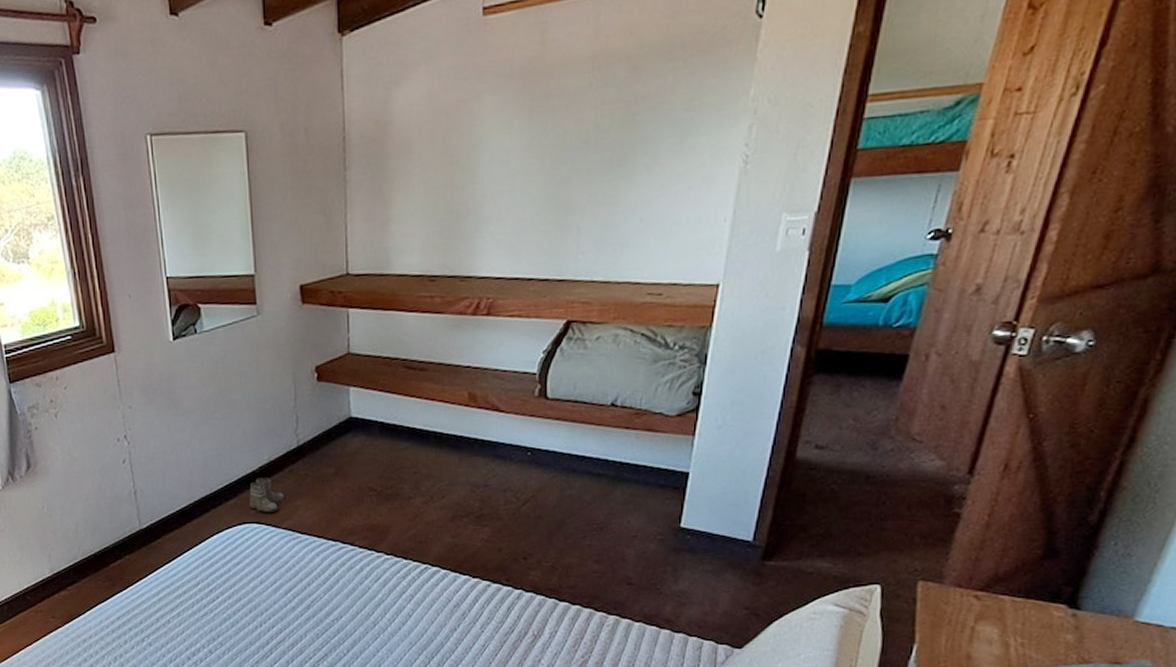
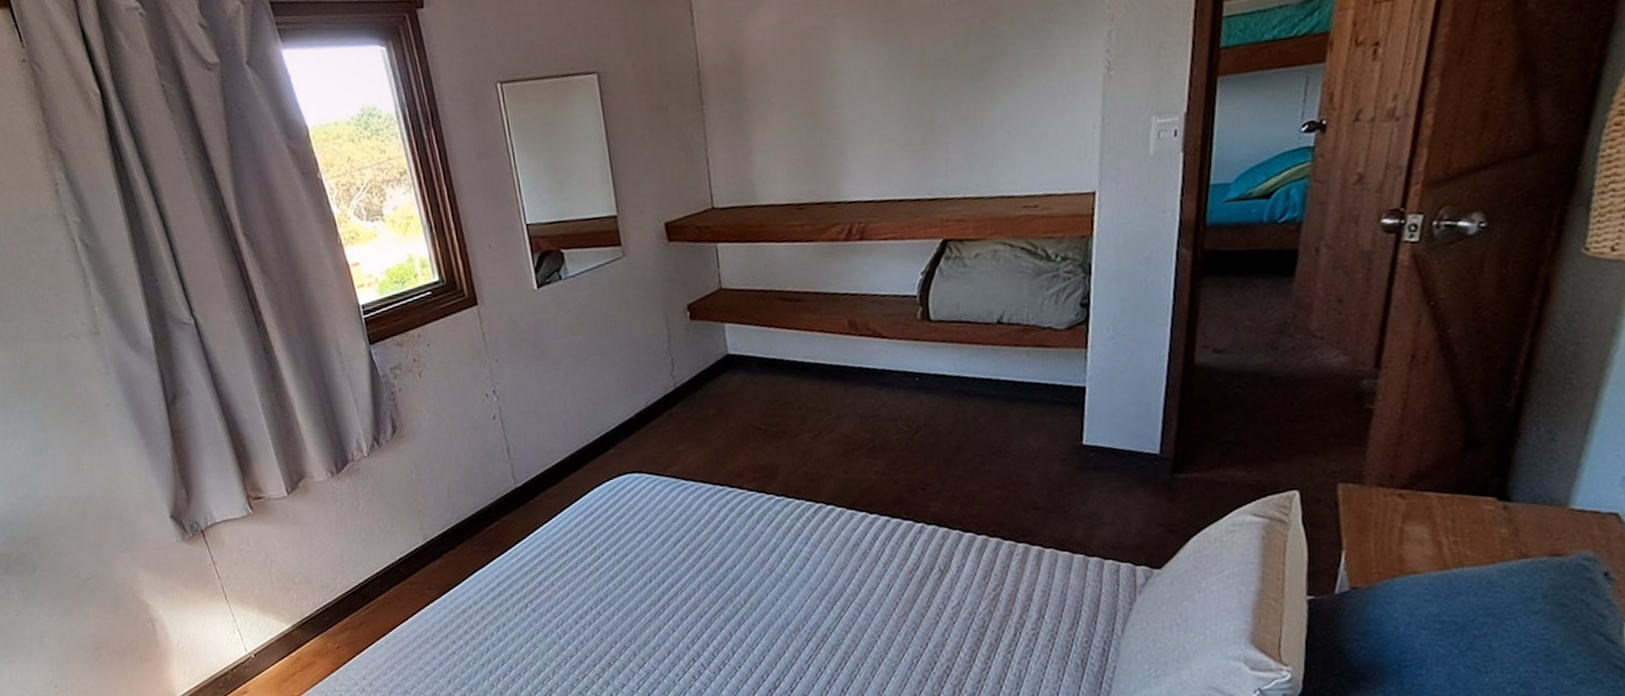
boots: present [248,477,284,512] -> none [628,423,665,461]

